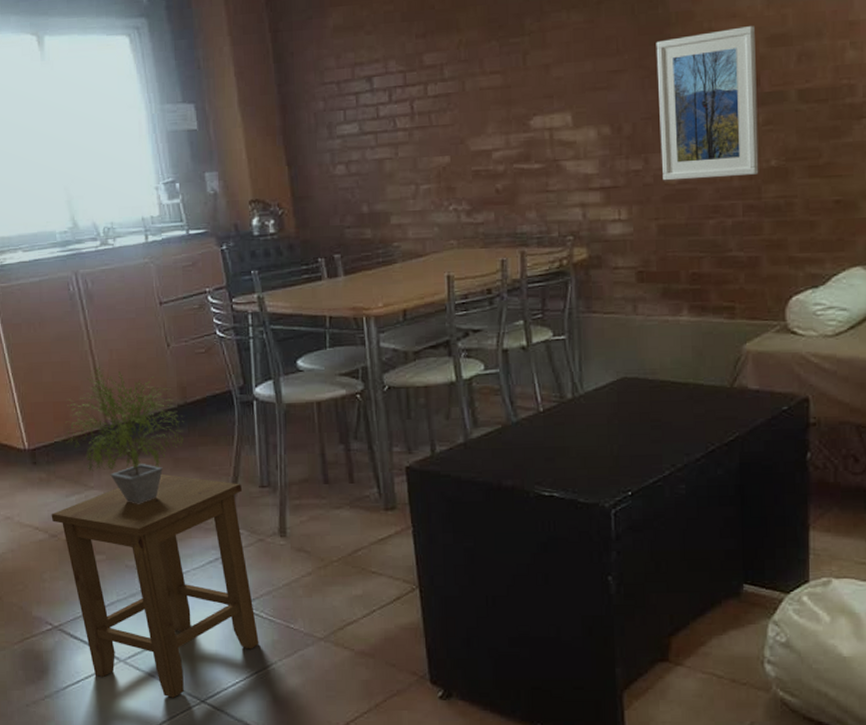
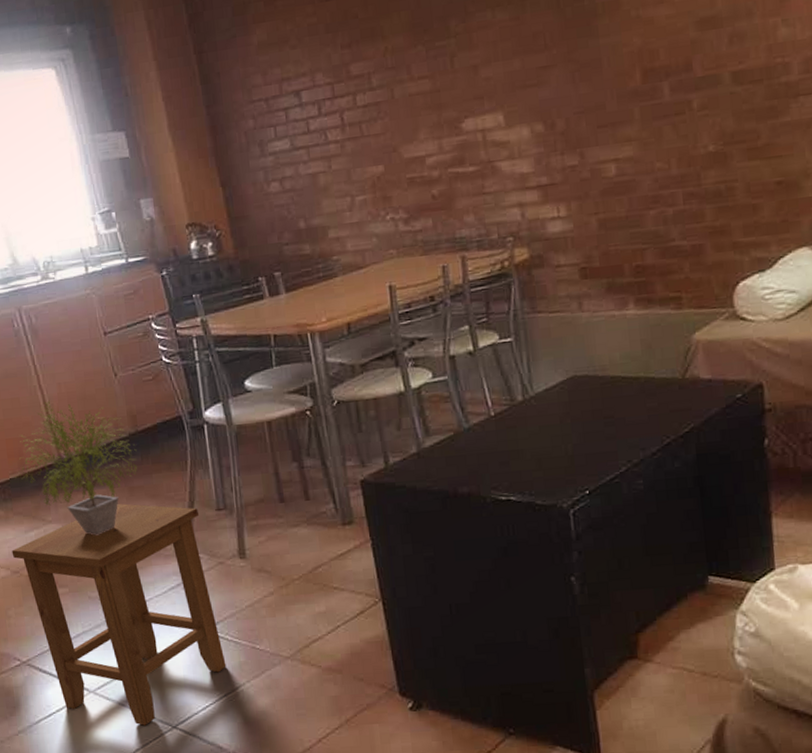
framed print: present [656,26,759,181] -> none [584,10,697,175]

